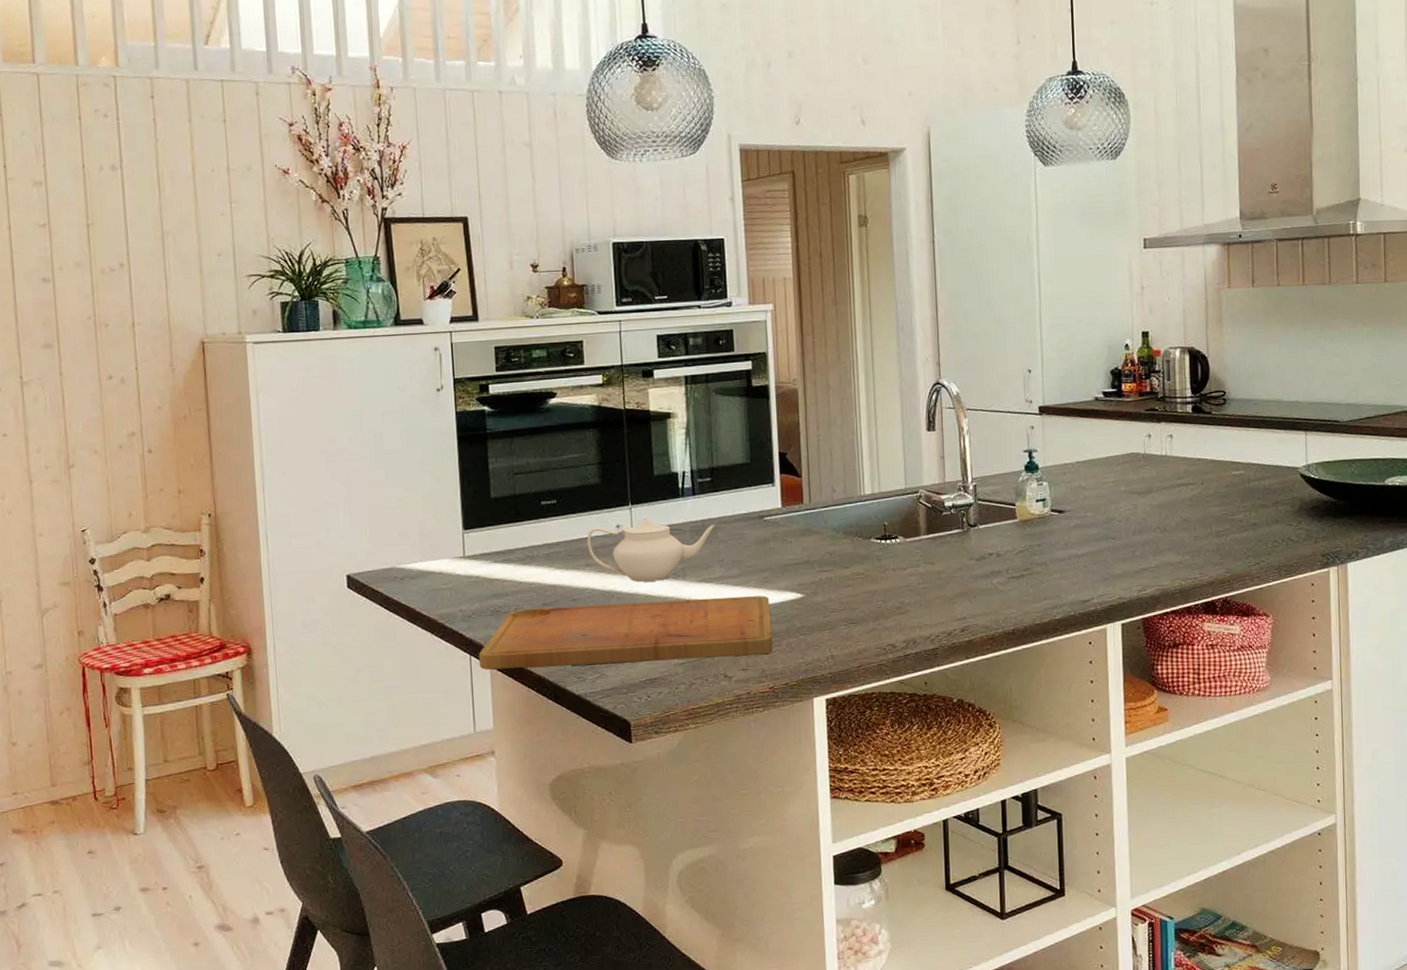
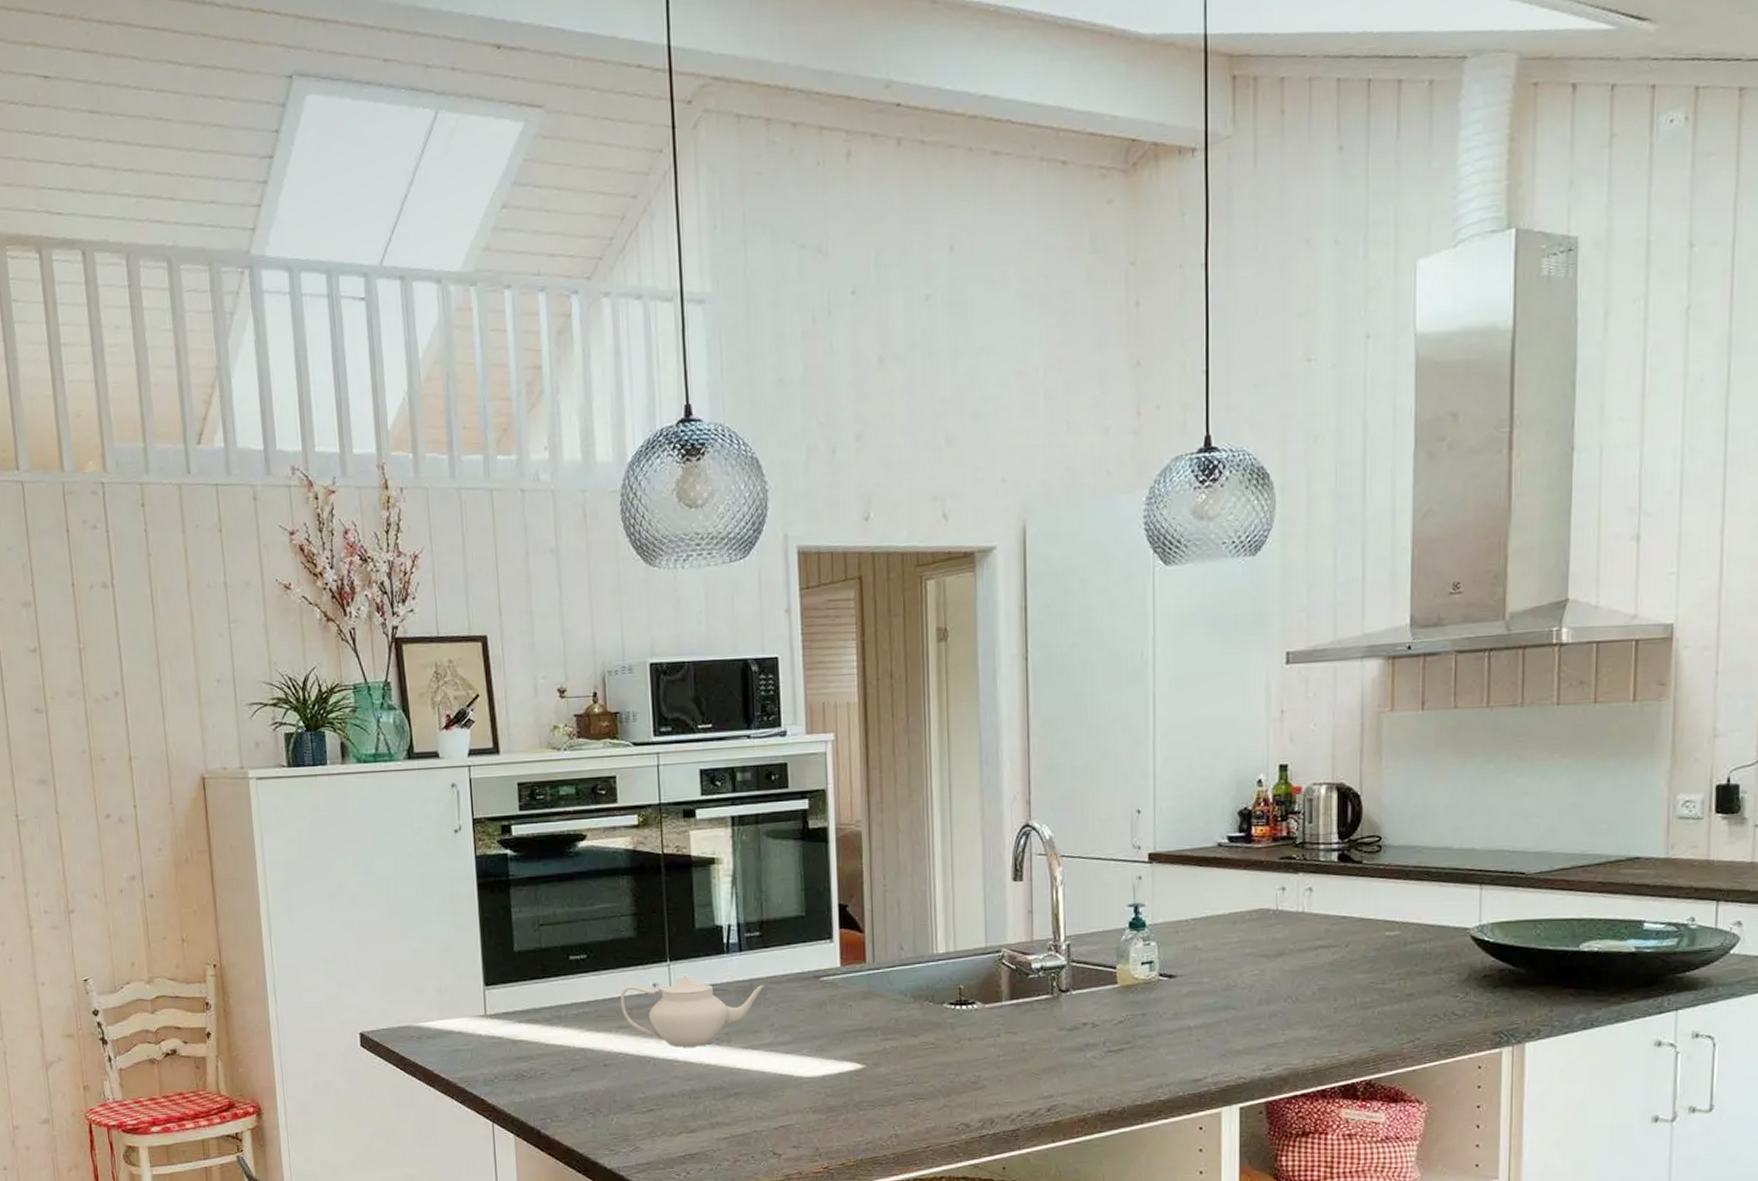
cutting board: present [478,595,772,670] -> none [501,1065,828,1139]

